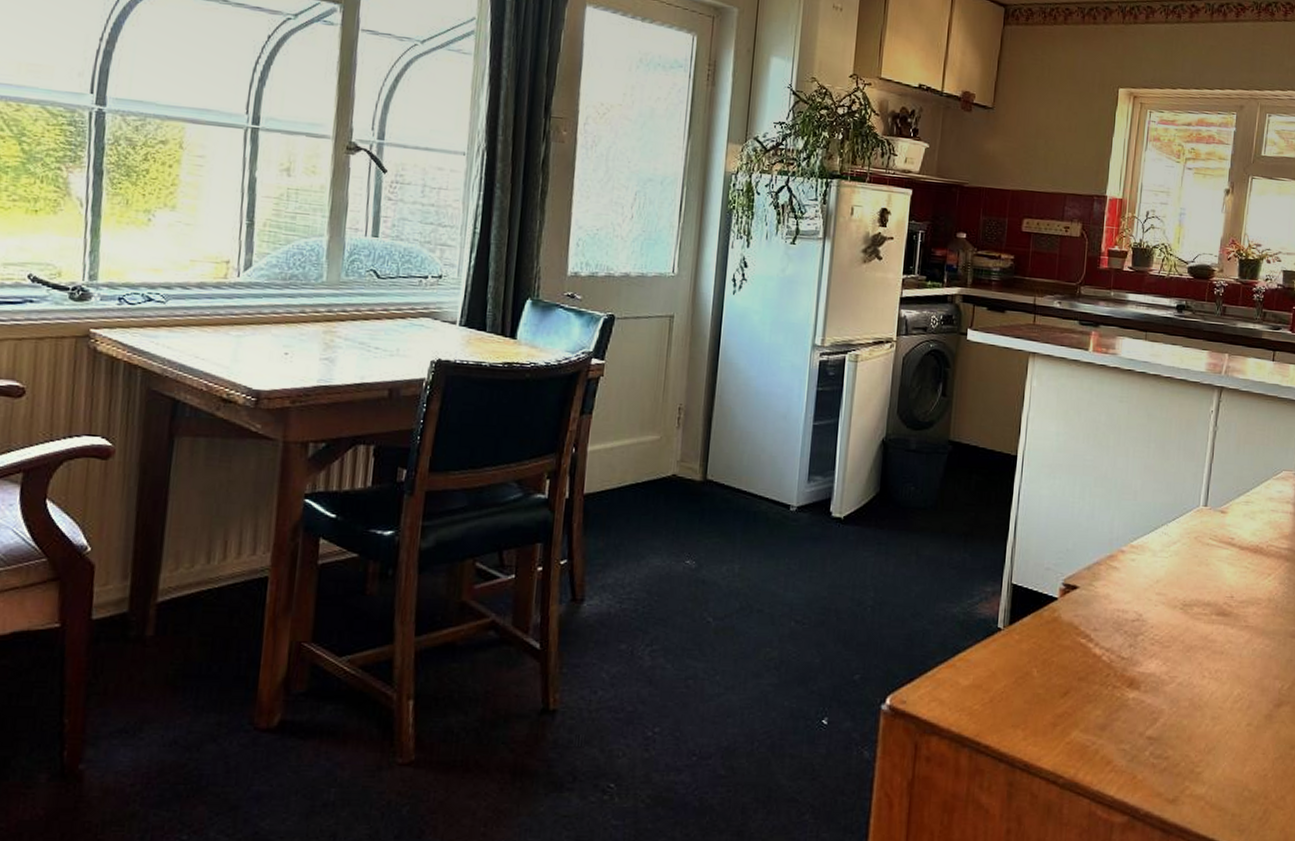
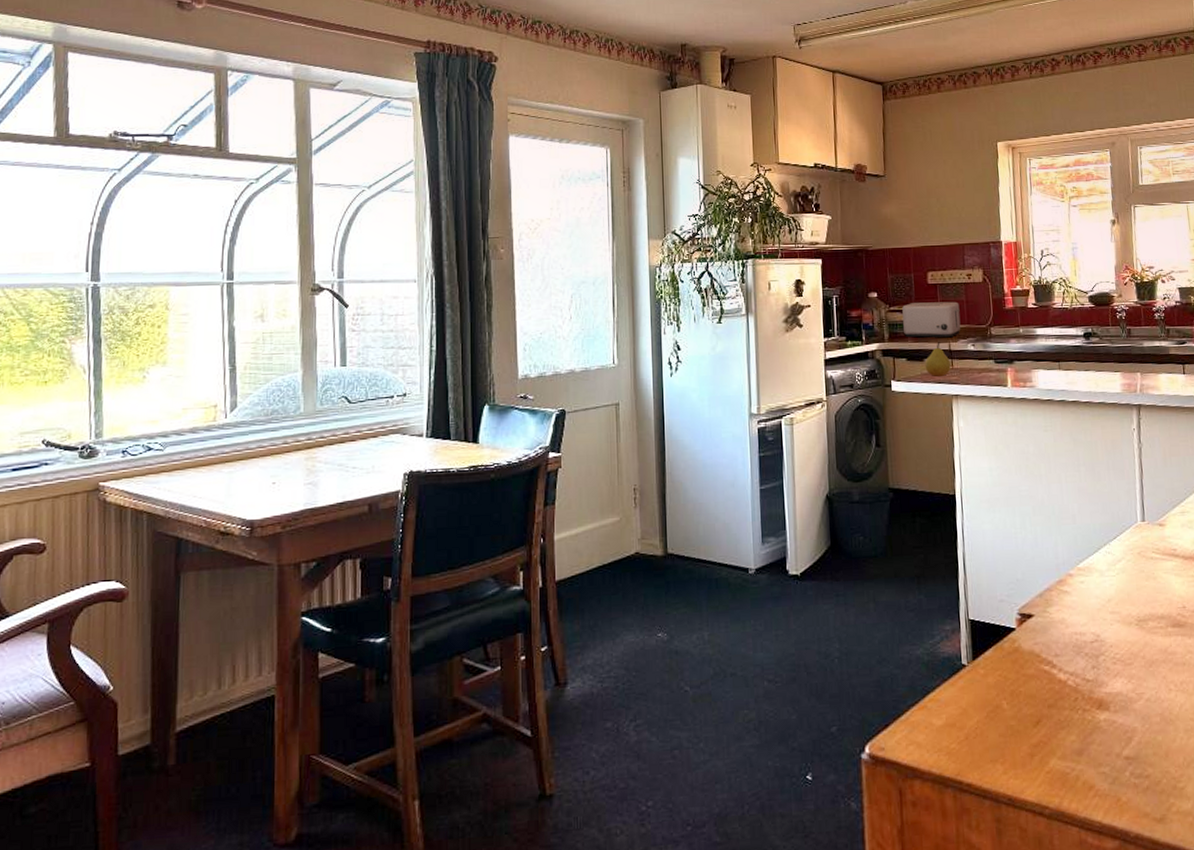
toaster: none [988,249,1052,292] -> present [902,301,961,338]
fruit: none [1005,293,1033,332] -> present [925,341,951,378]

